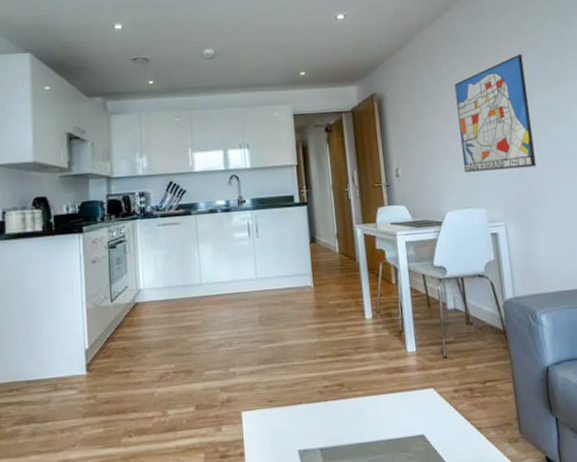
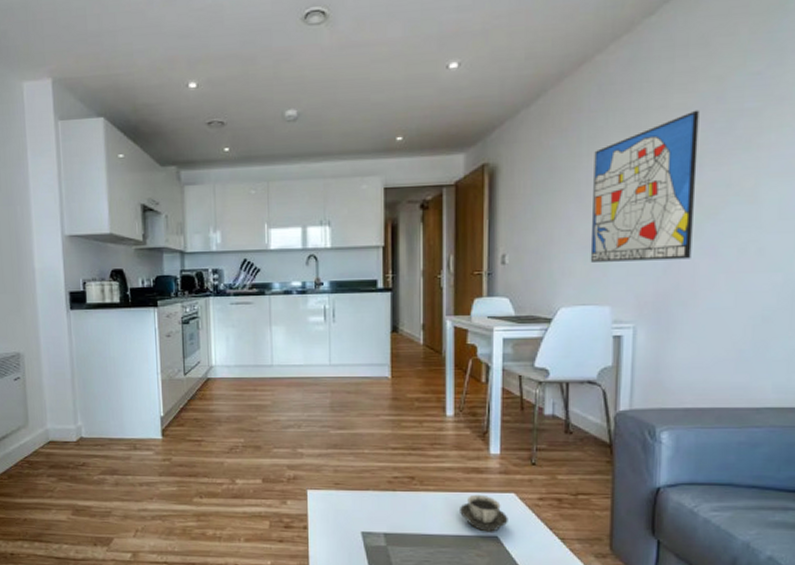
cup: none [387,393,431,432] -> present [460,494,508,532]

